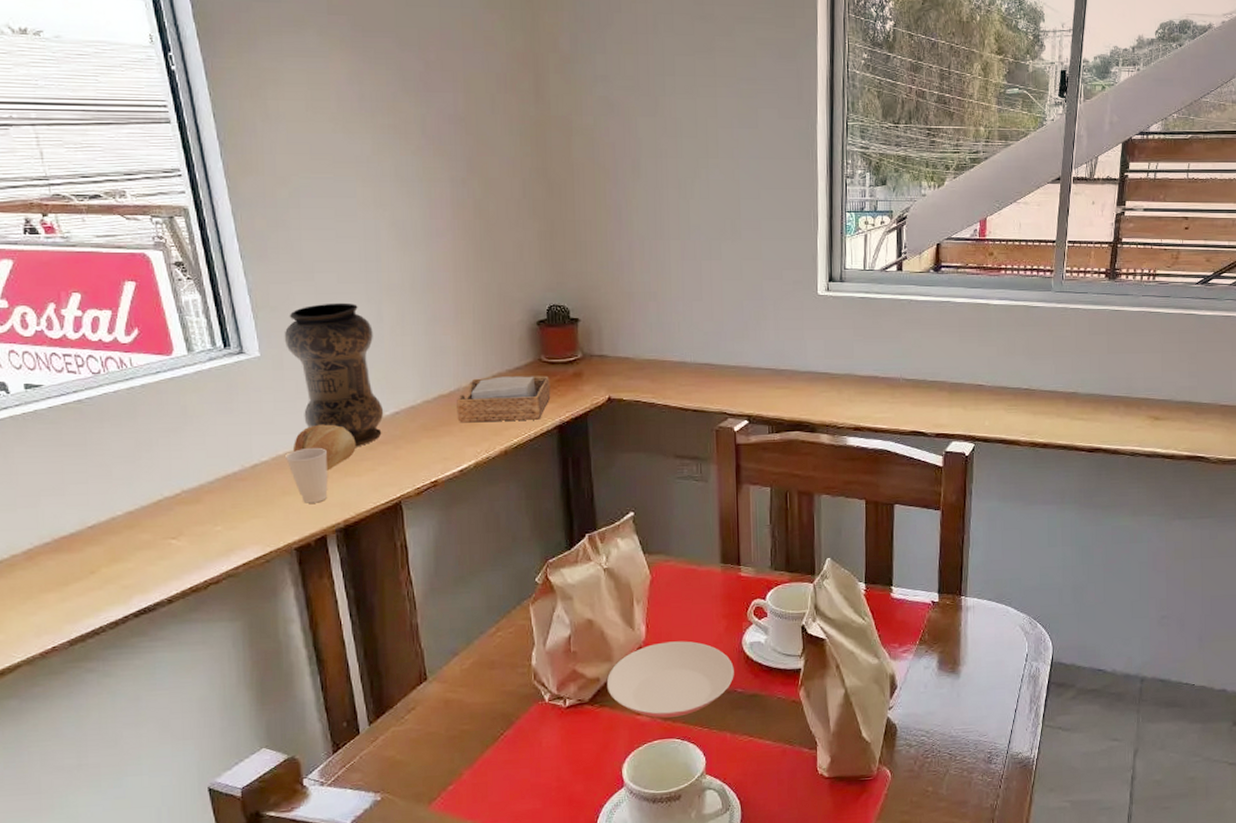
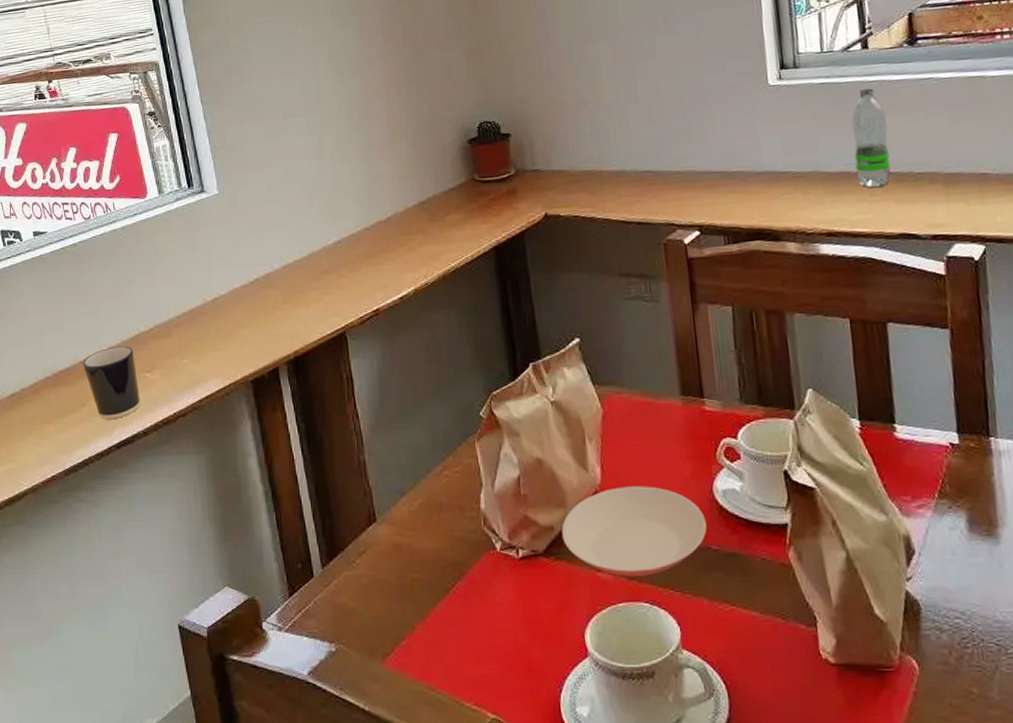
mug: none [90,511,164,587] -> present [82,345,140,419]
vase: present [285,302,384,447] -> none [239,136,327,278]
cup: present [286,447,328,503] -> none [241,279,279,335]
bread roll: present [294,424,356,471] -> none [248,255,303,302]
napkin holder: present [457,375,551,423] -> none [394,195,486,249]
bottle: none [882,305,910,392] -> present [852,88,891,188]

